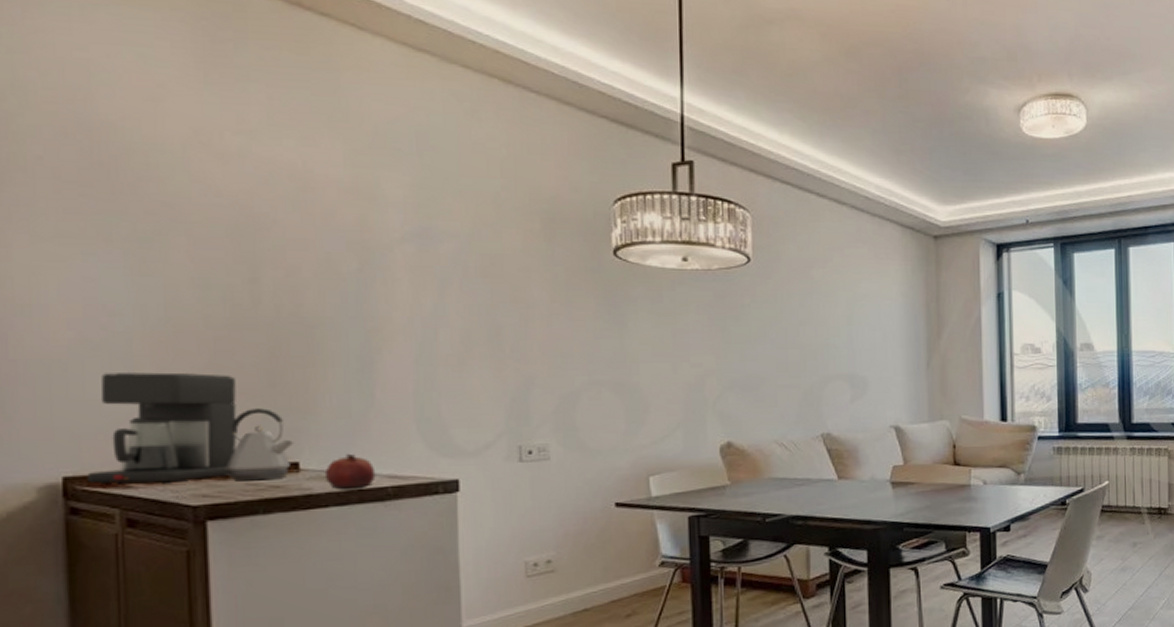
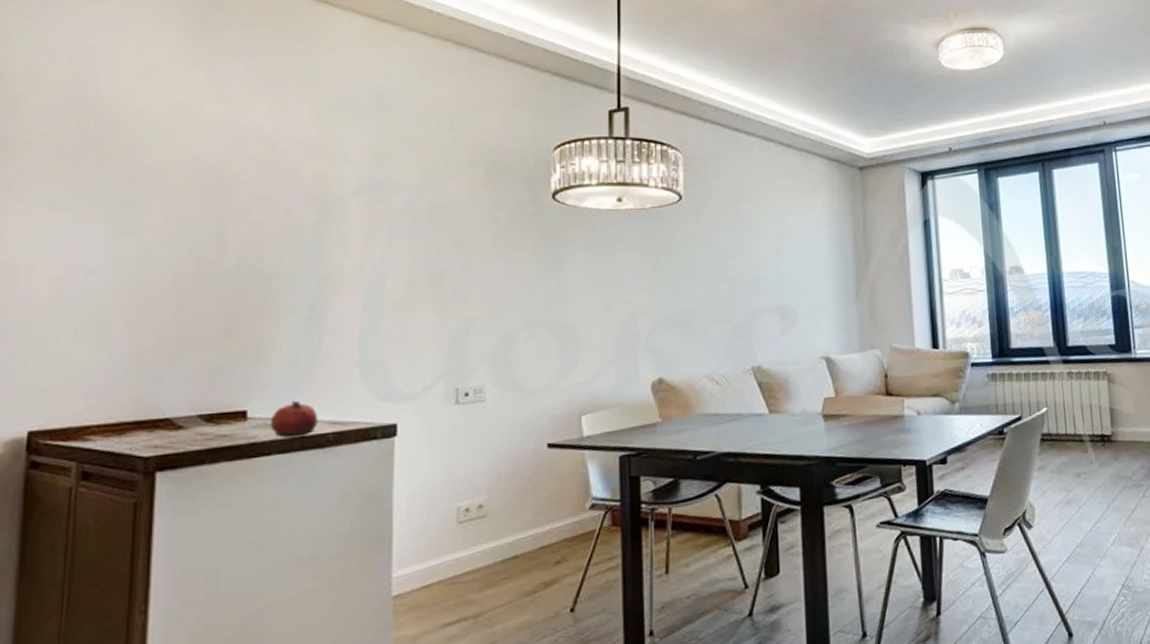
coffee maker: present [87,372,237,484] -> none [50,326,195,438]
kettle: present [225,408,295,481] -> none [178,358,245,432]

